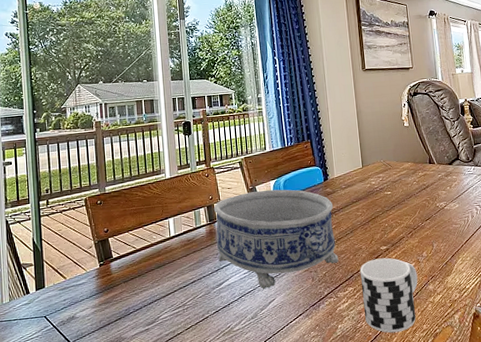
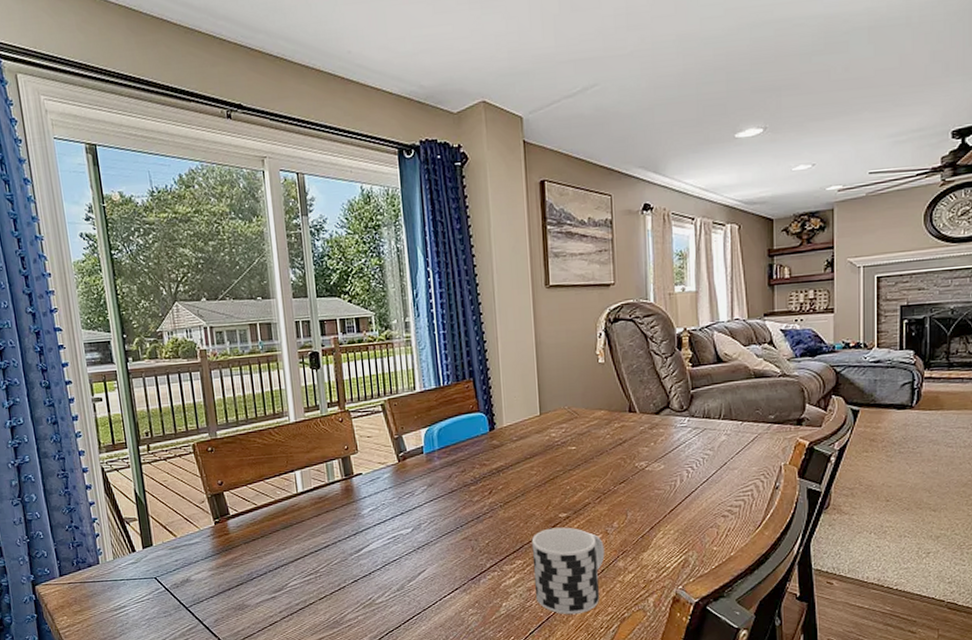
decorative bowl: present [213,189,339,290] -> none [349,439,506,559]

